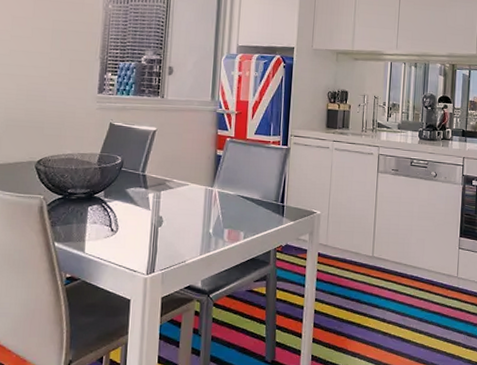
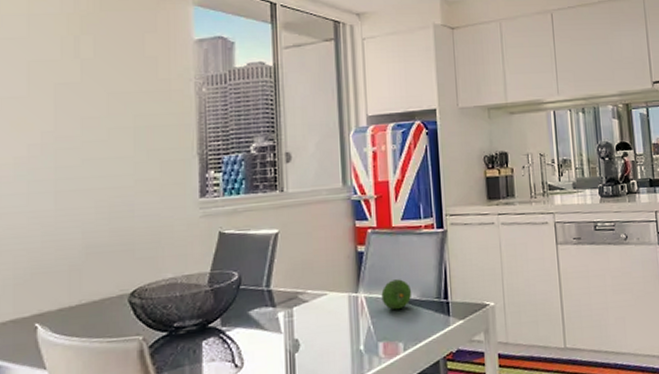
fruit: none [231,181,256,206] -> present [381,279,412,310]

